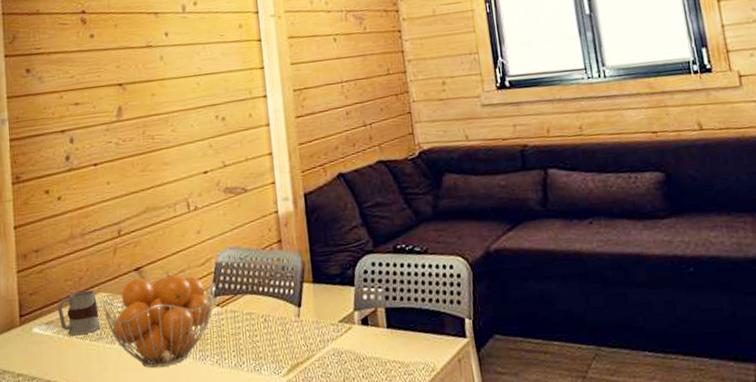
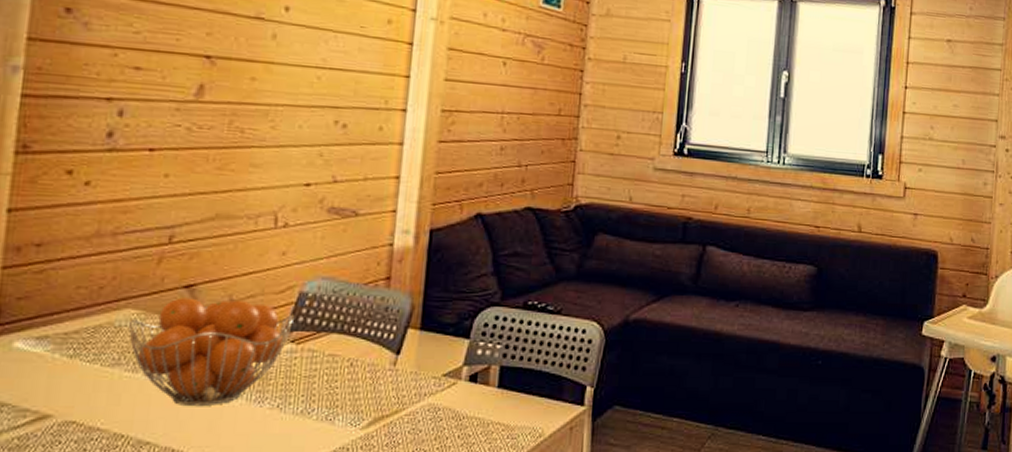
mug: present [57,290,101,336] -> none [57,303,121,358]

